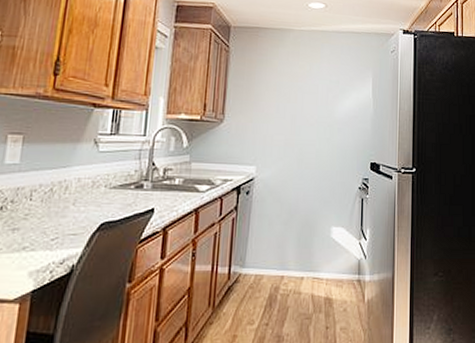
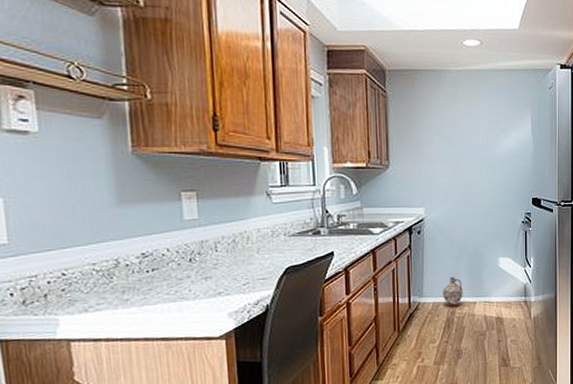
ceramic jug: none [267,246,290,283] -> present [443,277,463,308]

